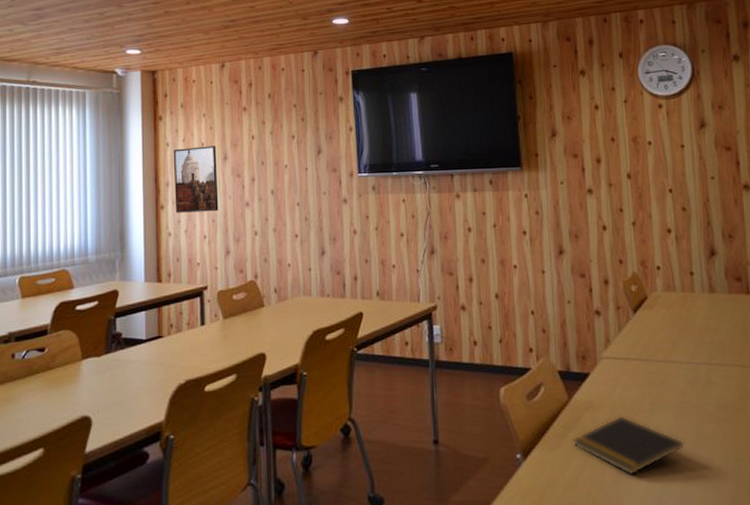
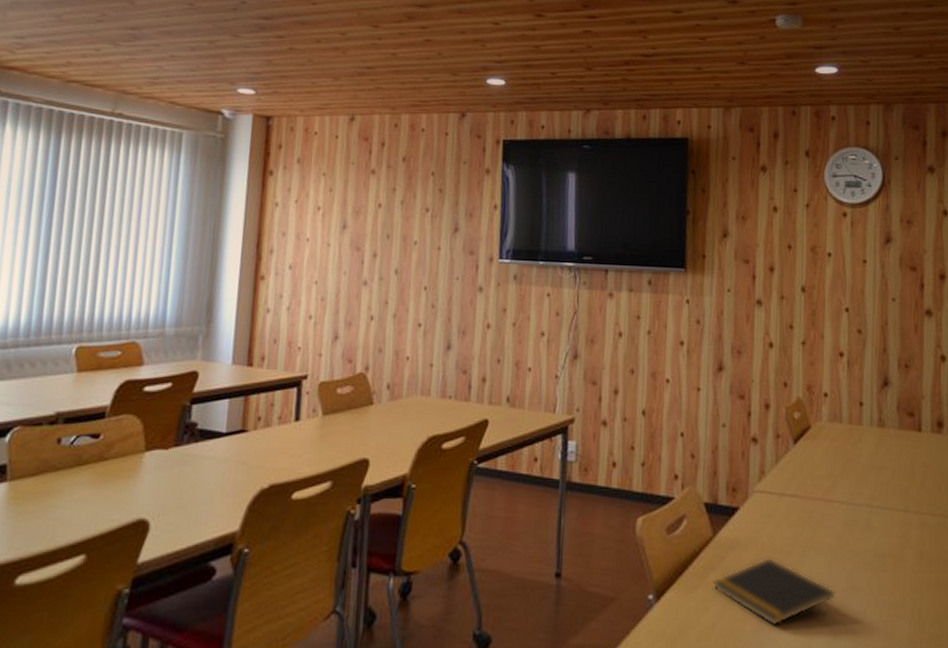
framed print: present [173,146,219,213] -> none [278,210,335,288]

